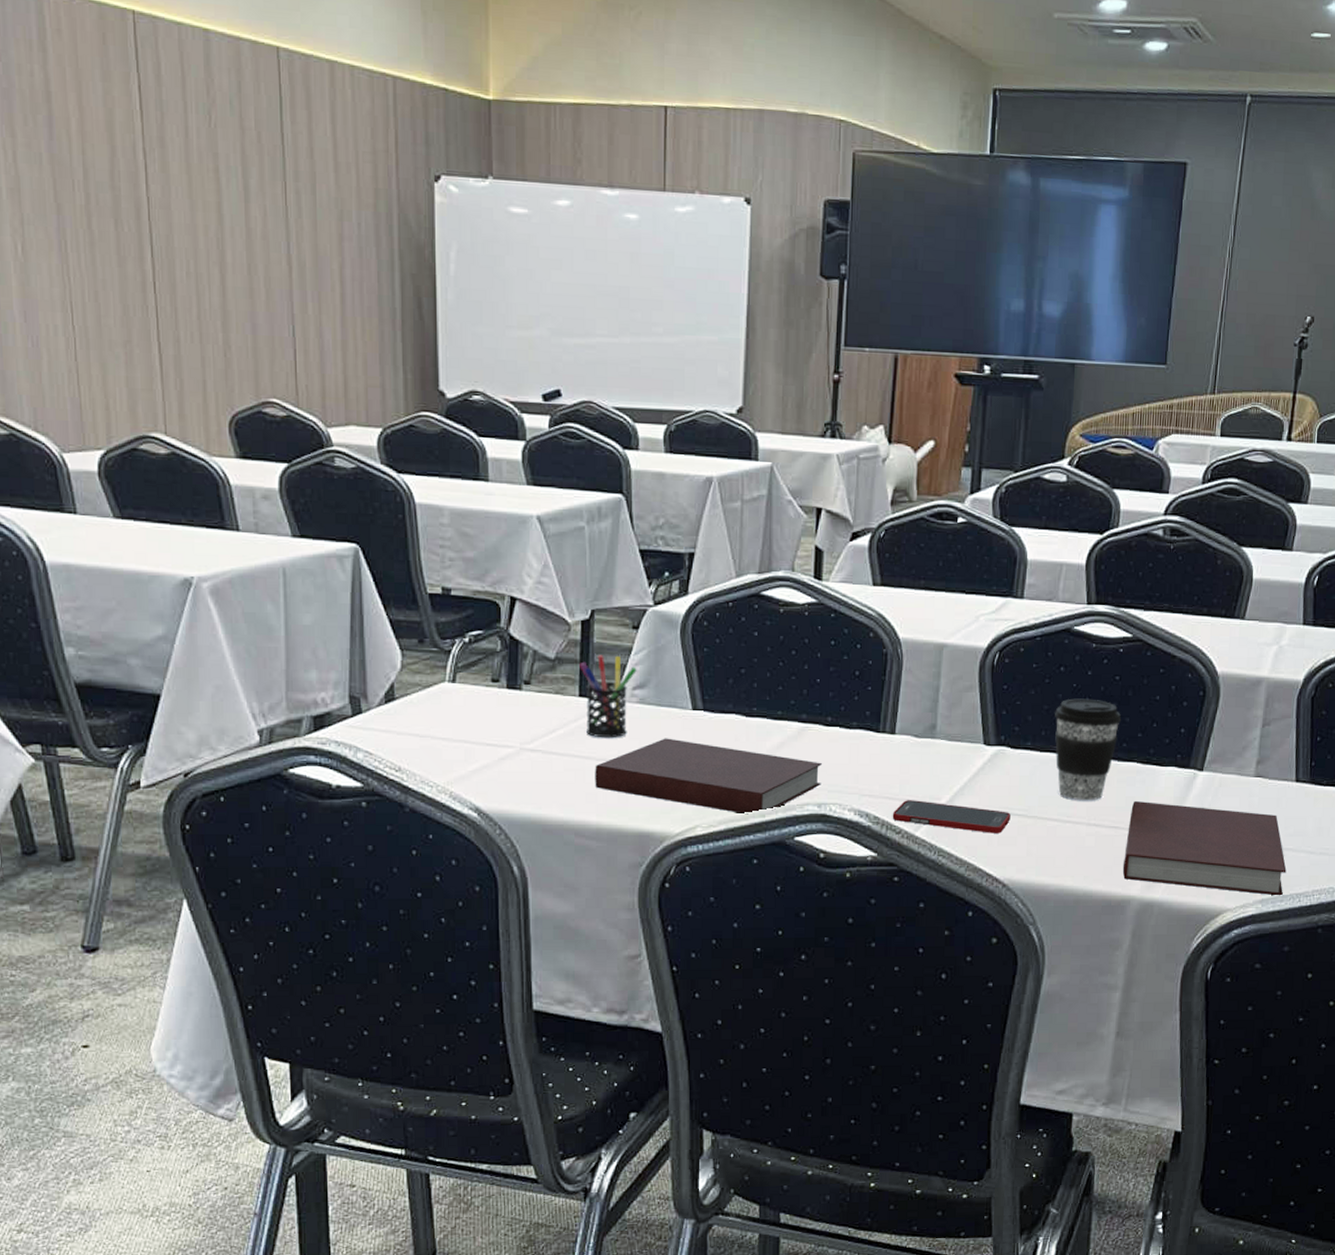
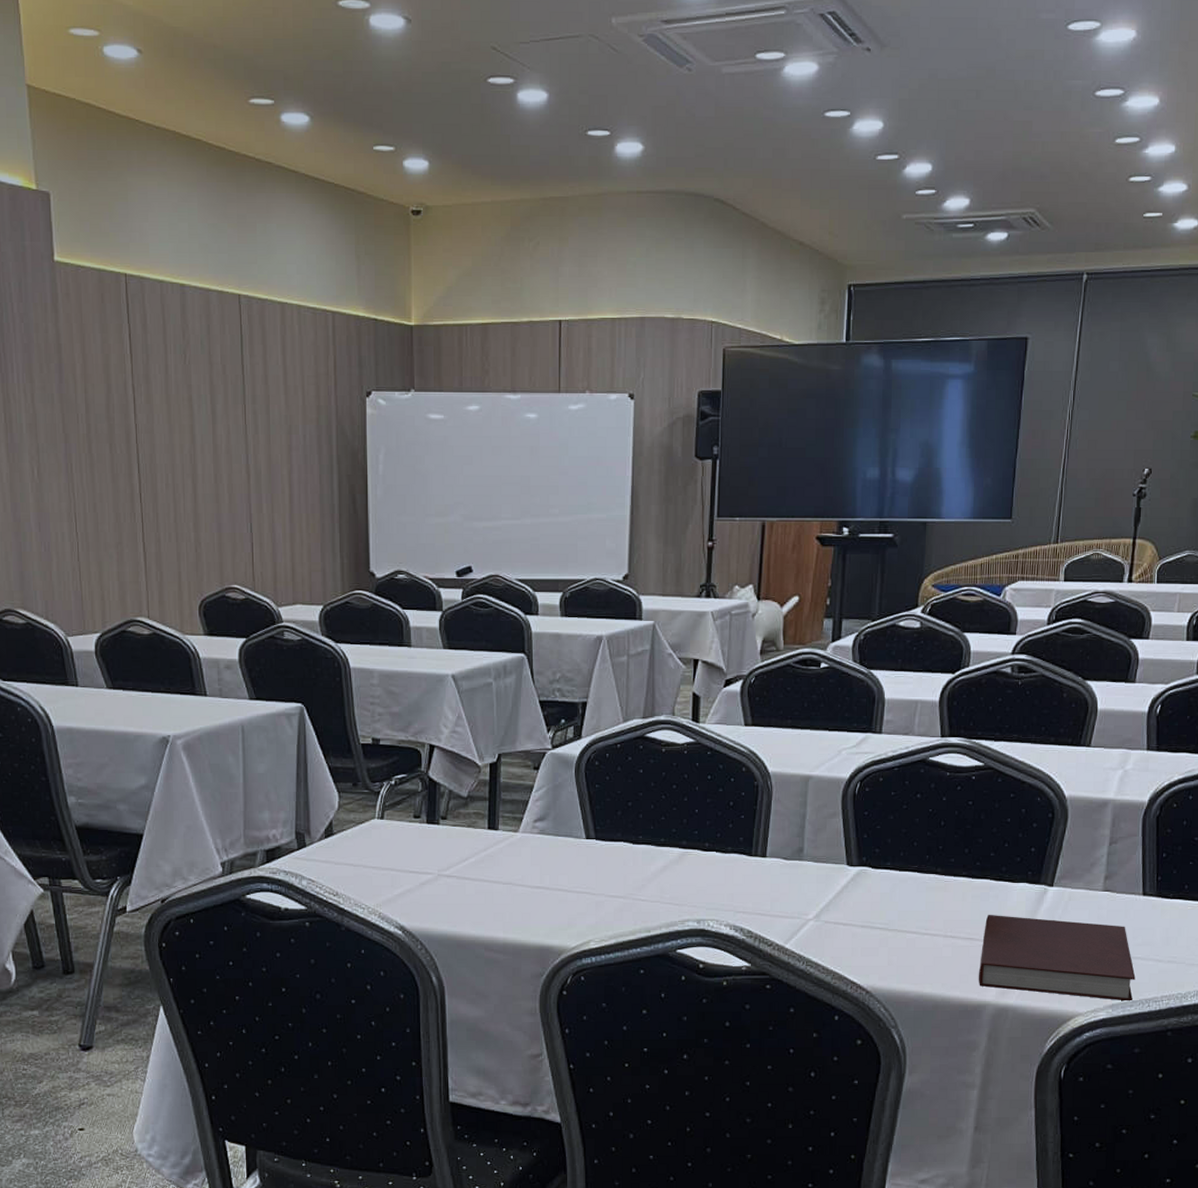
pen holder: present [580,655,637,738] -> none [488,793,537,865]
notebook: present [595,738,823,815] -> none [502,864,702,930]
cell phone: present [892,800,1011,833] -> none [764,916,873,945]
coffee cup: present [1055,698,1122,801] -> none [912,822,975,915]

